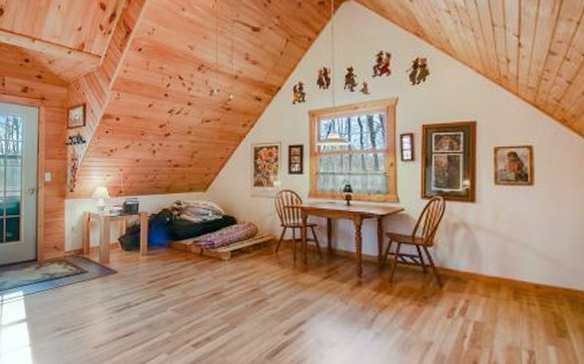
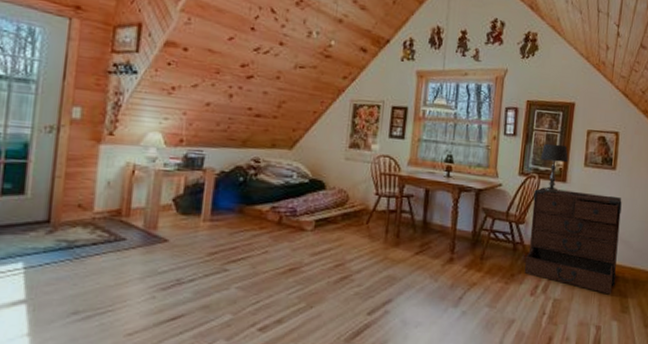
dresser: none [437,209,547,318] -> present [524,187,622,295]
table lamp: none [443,165,475,214] -> present [540,143,568,194]

